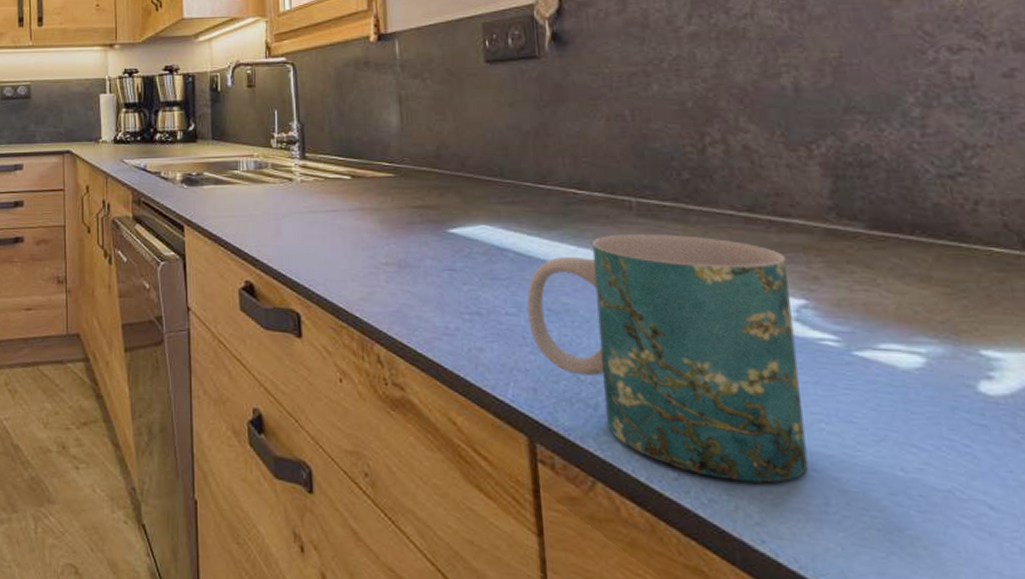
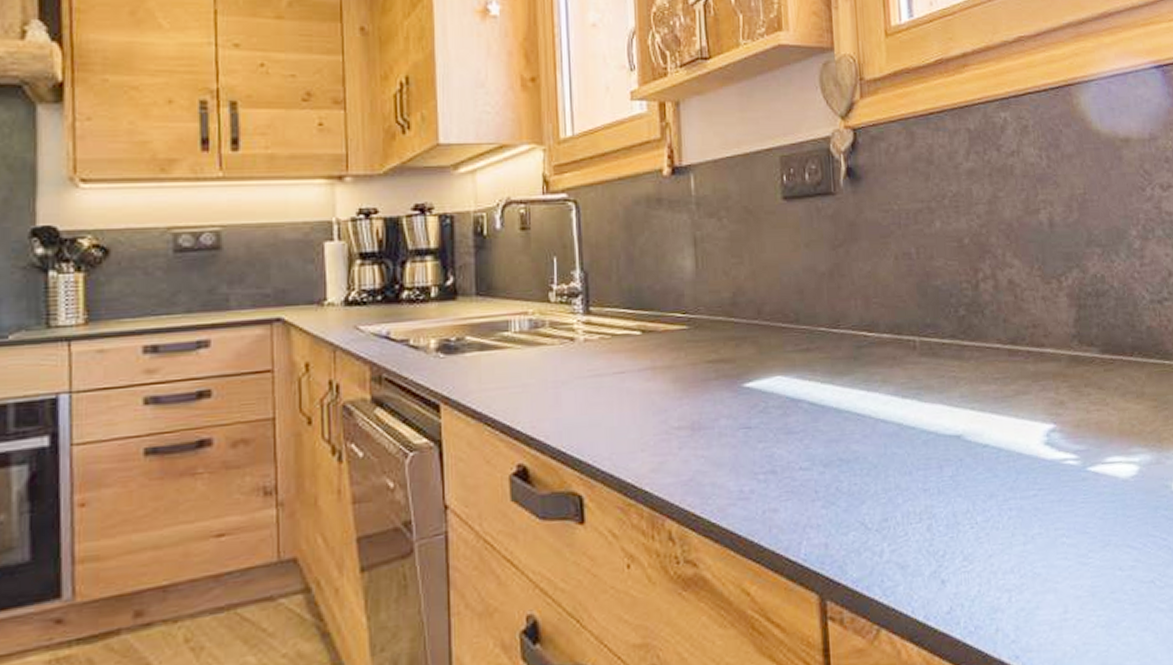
mug: present [527,234,809,483] -> none [820,371,1053,605]

